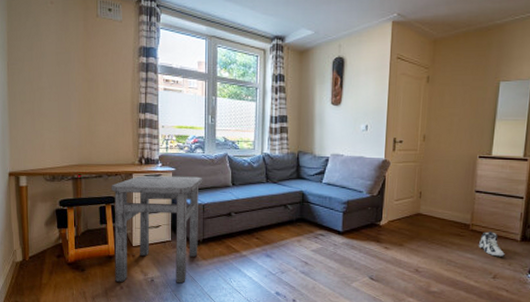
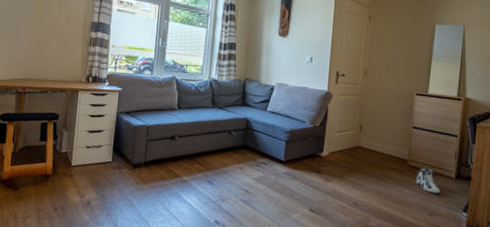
side table: present [111,175,203,284] -> none [49,93,150,208]

